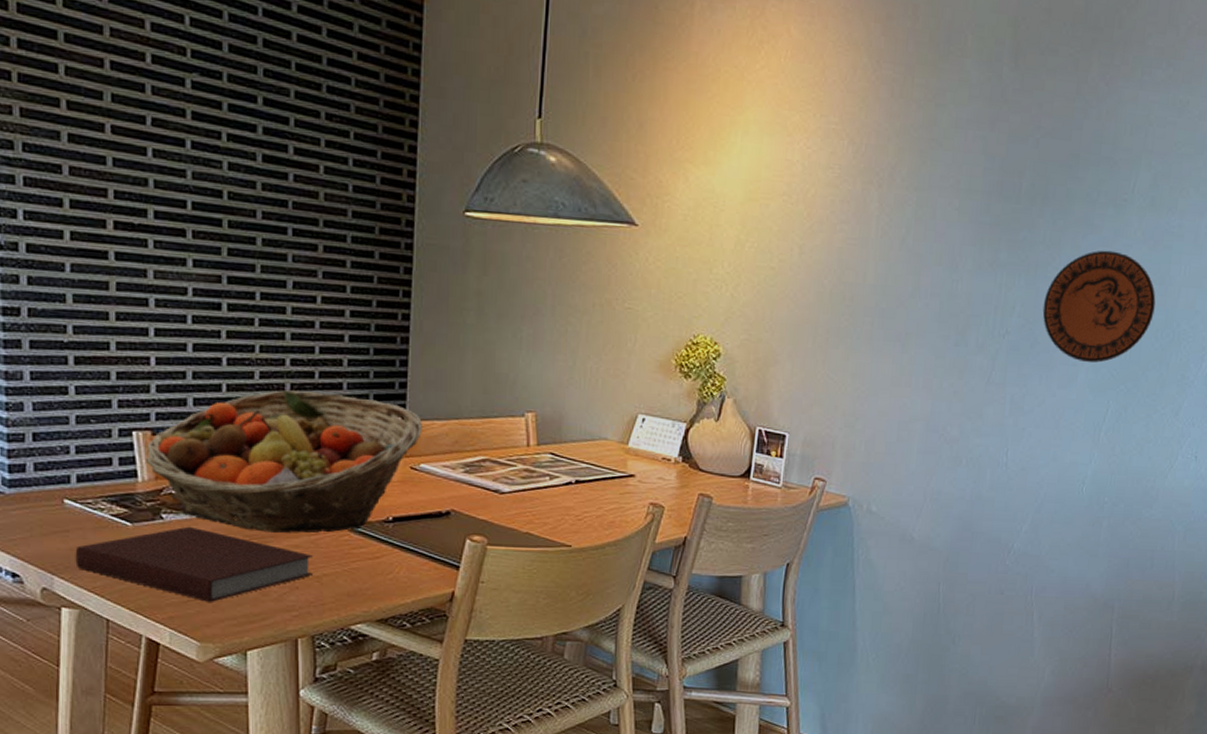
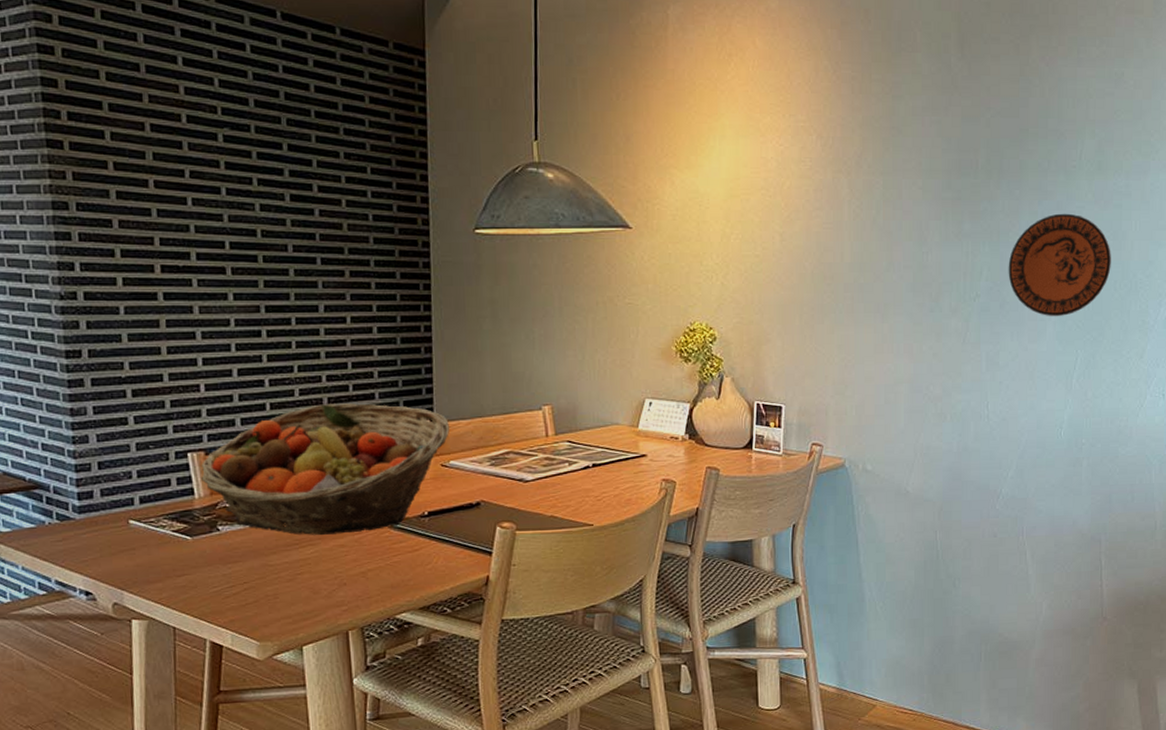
notebook: present [75,526,314,602] -> none [141,535,359,604]

